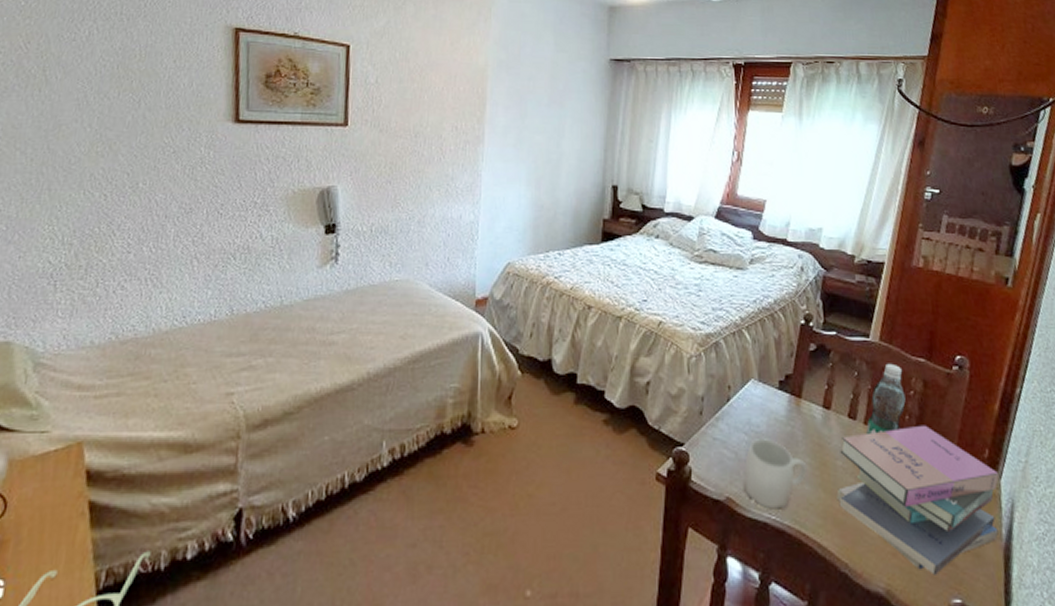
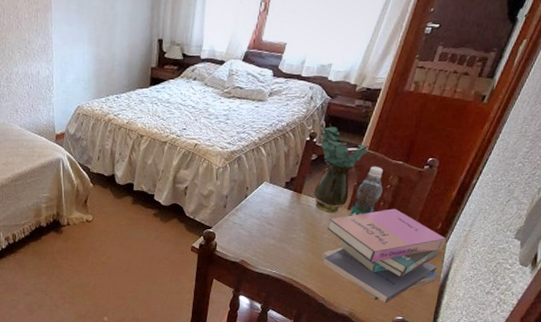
mug: present [743,439,808,510] -> none [254,222,302,267]
vase: none [817,303,879,429] -> present [314,123,368,213]

